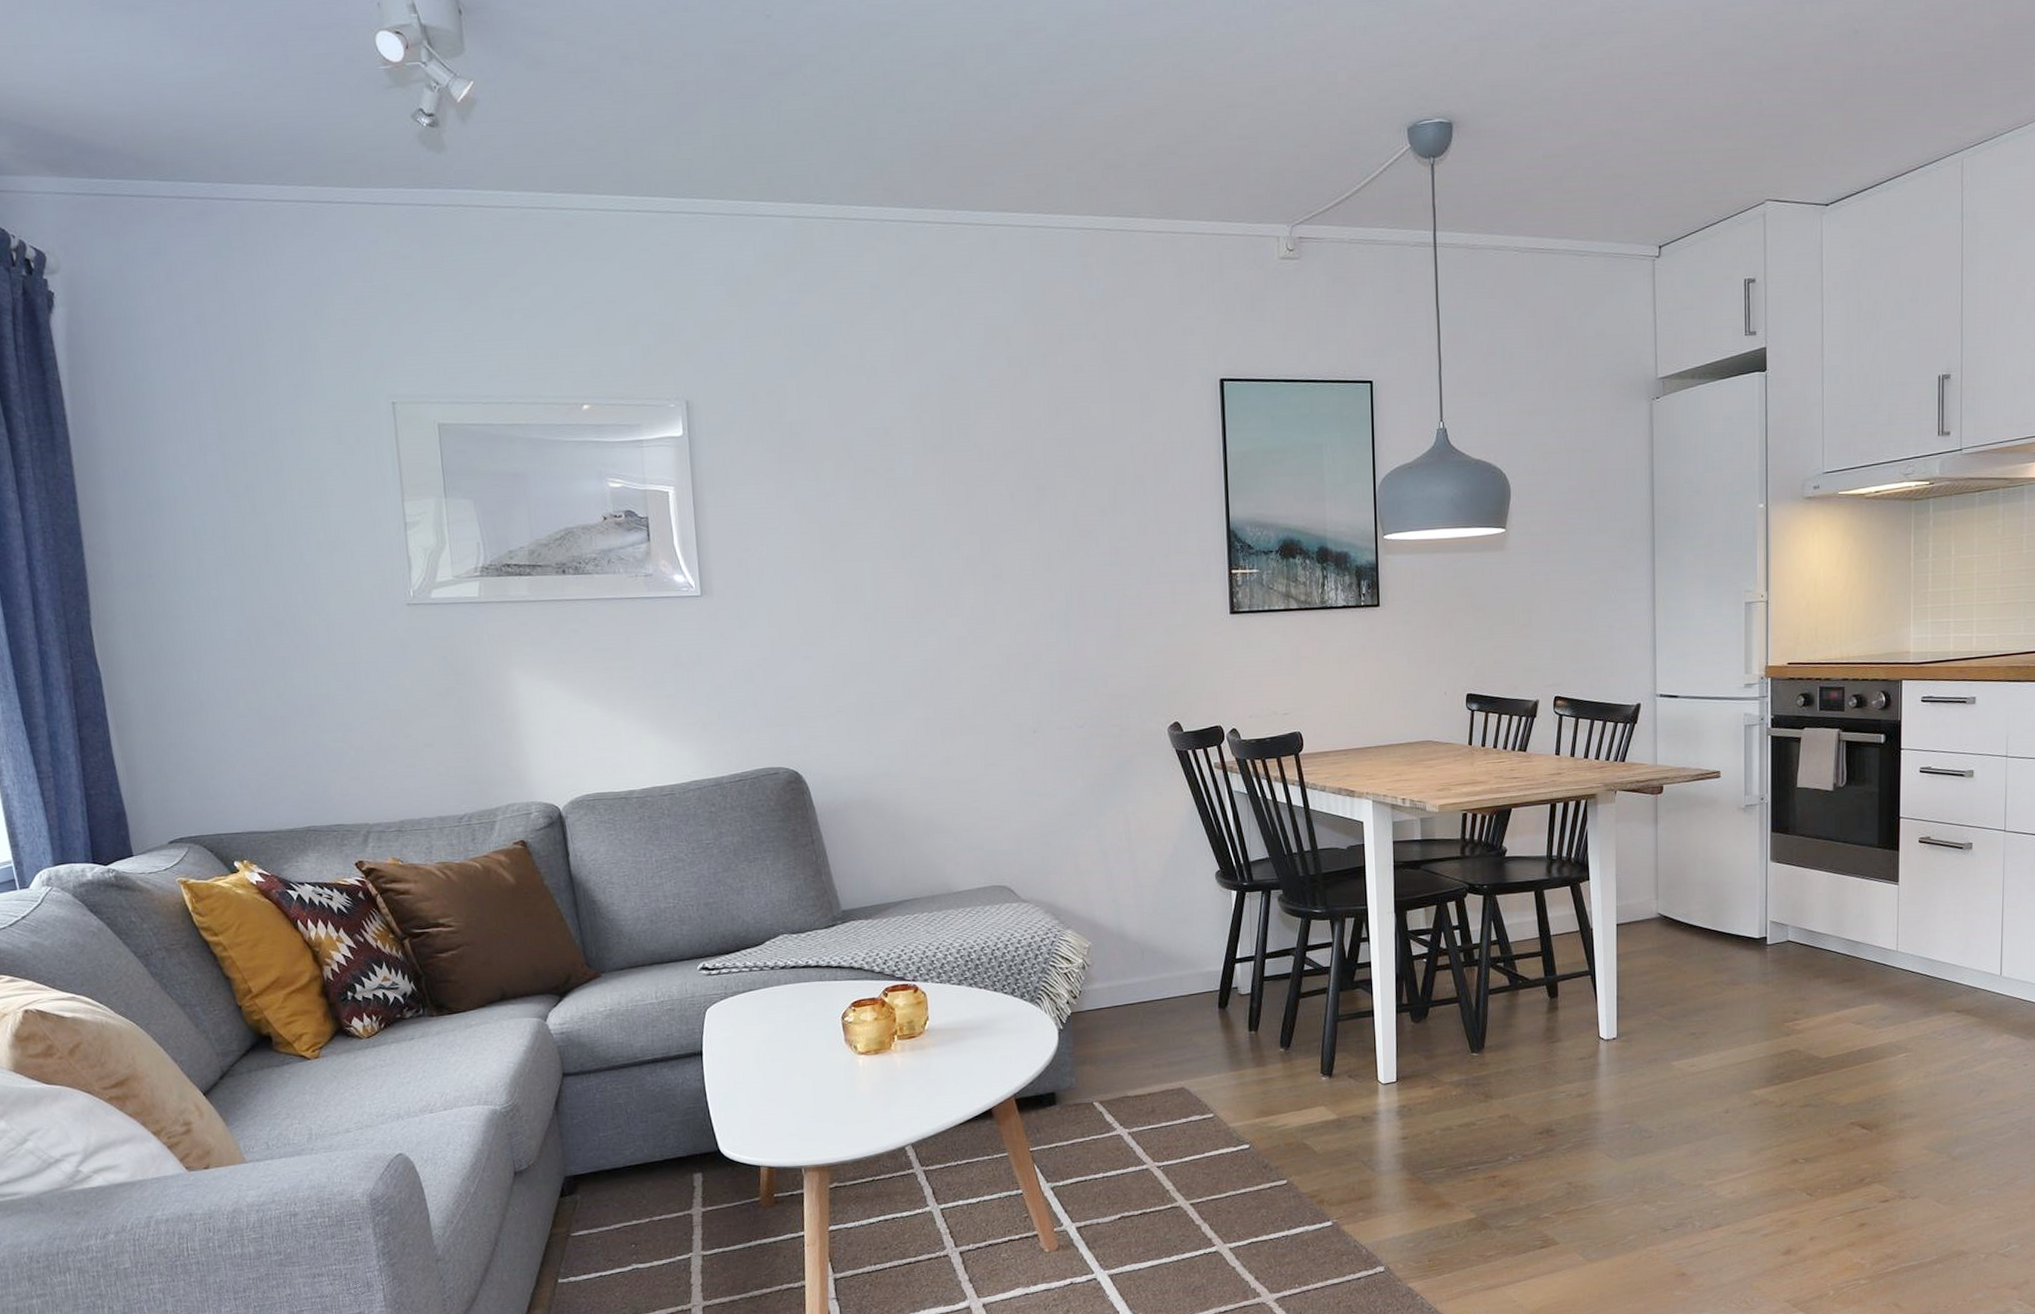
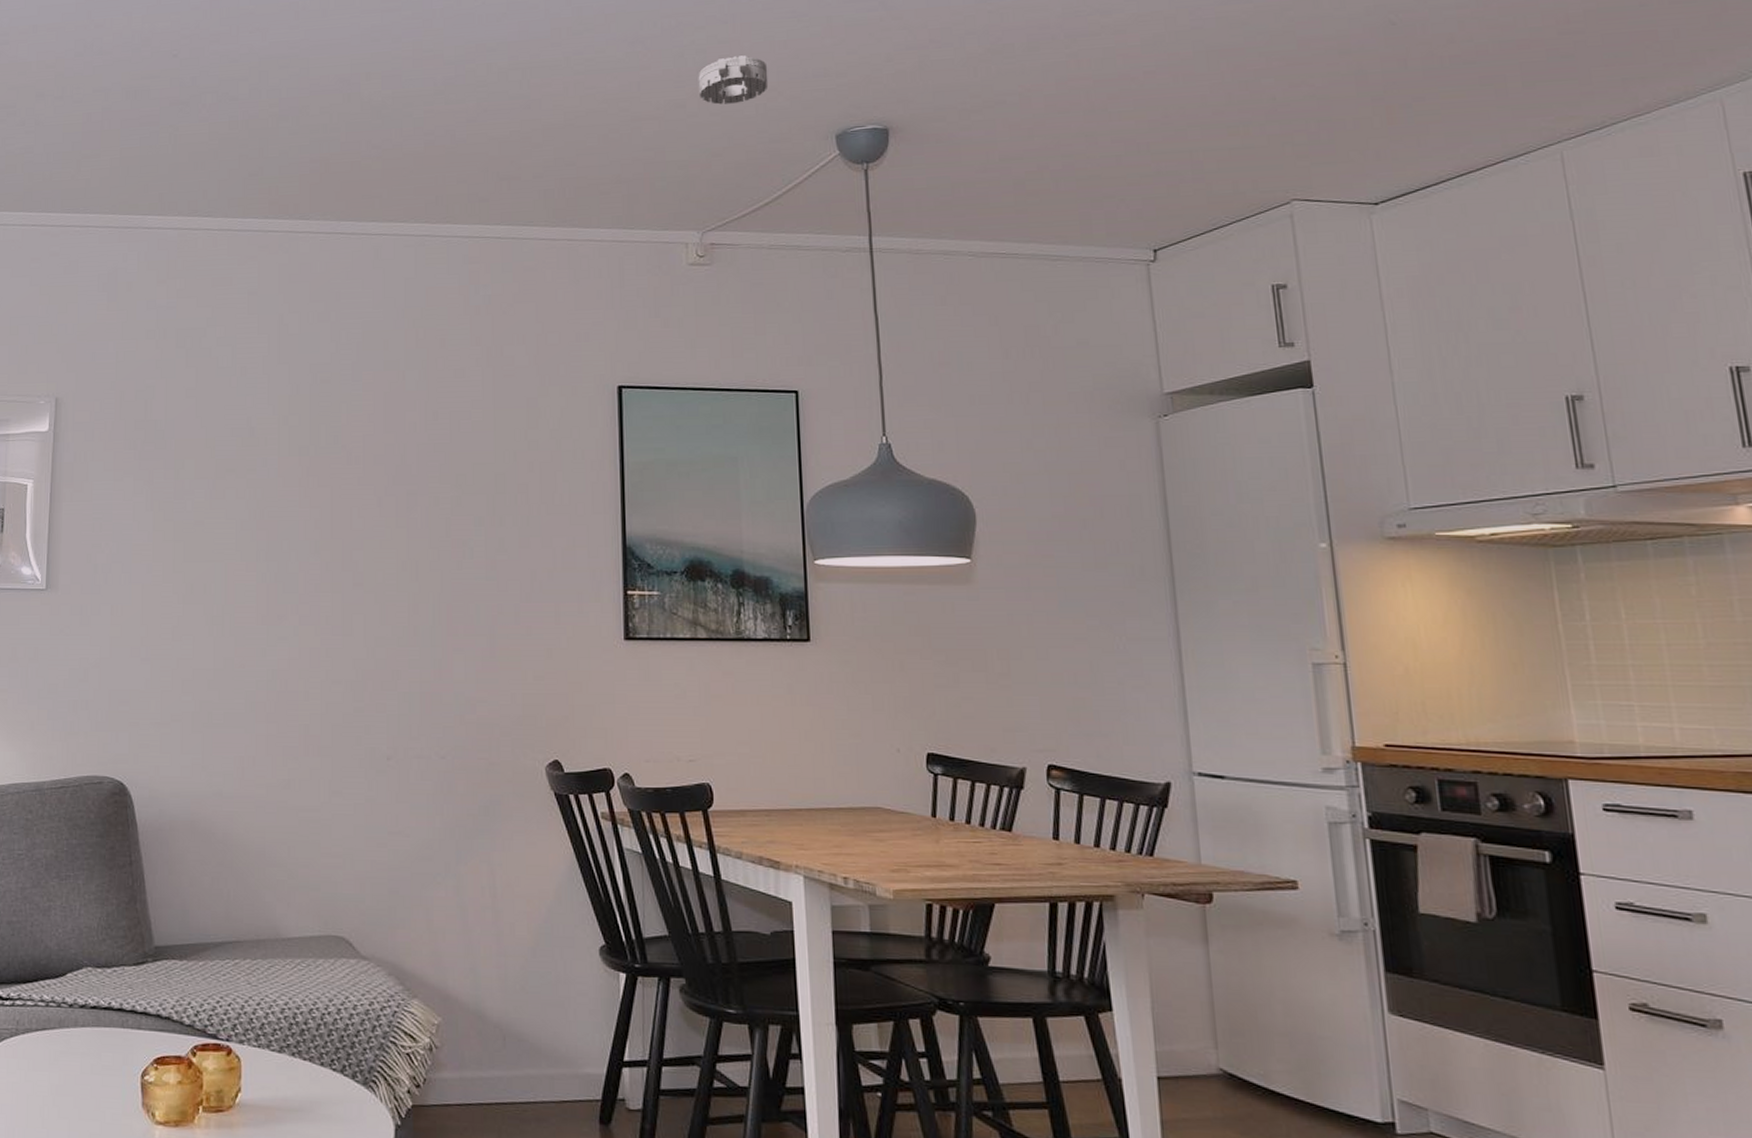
smoke detector: none [1287,40,1350,93] -> present [698,55,769,105]

